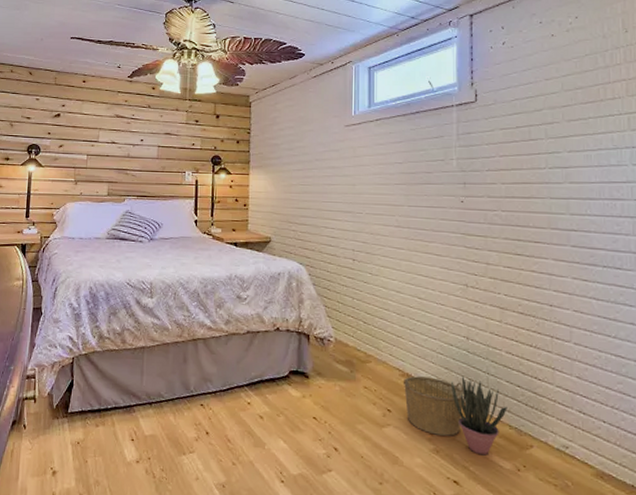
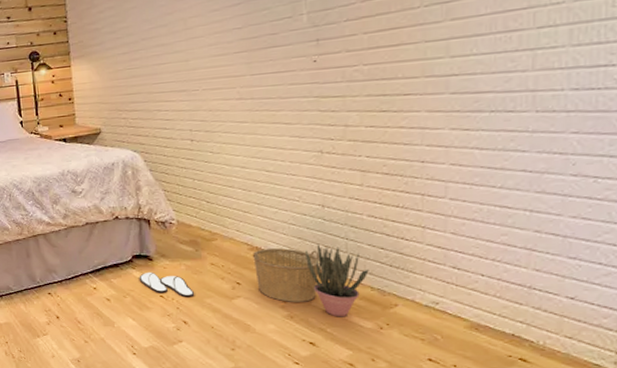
slippers: none [294,391,347,422] -> present [139,273,195,298]

